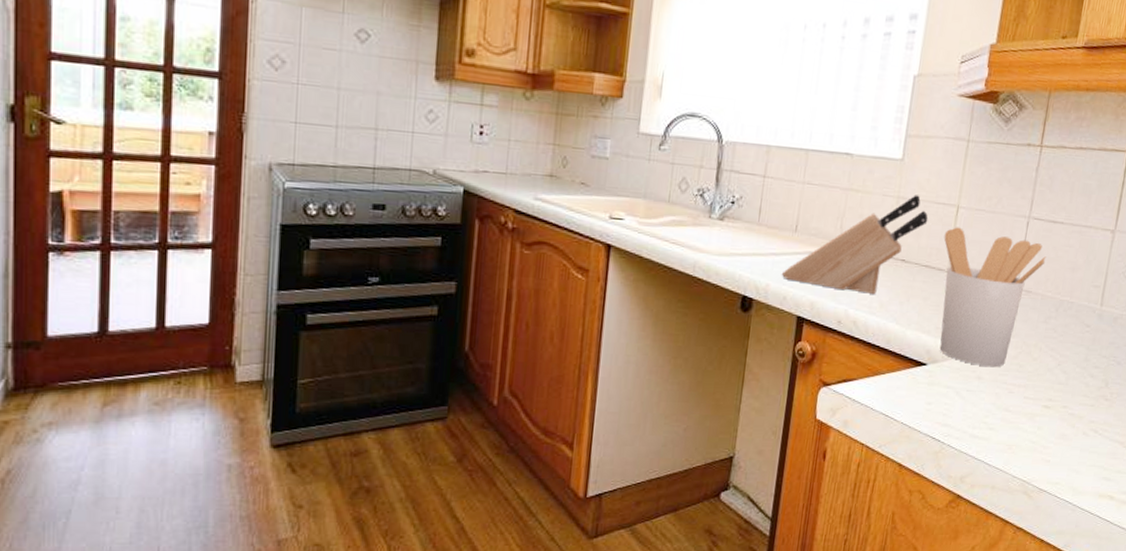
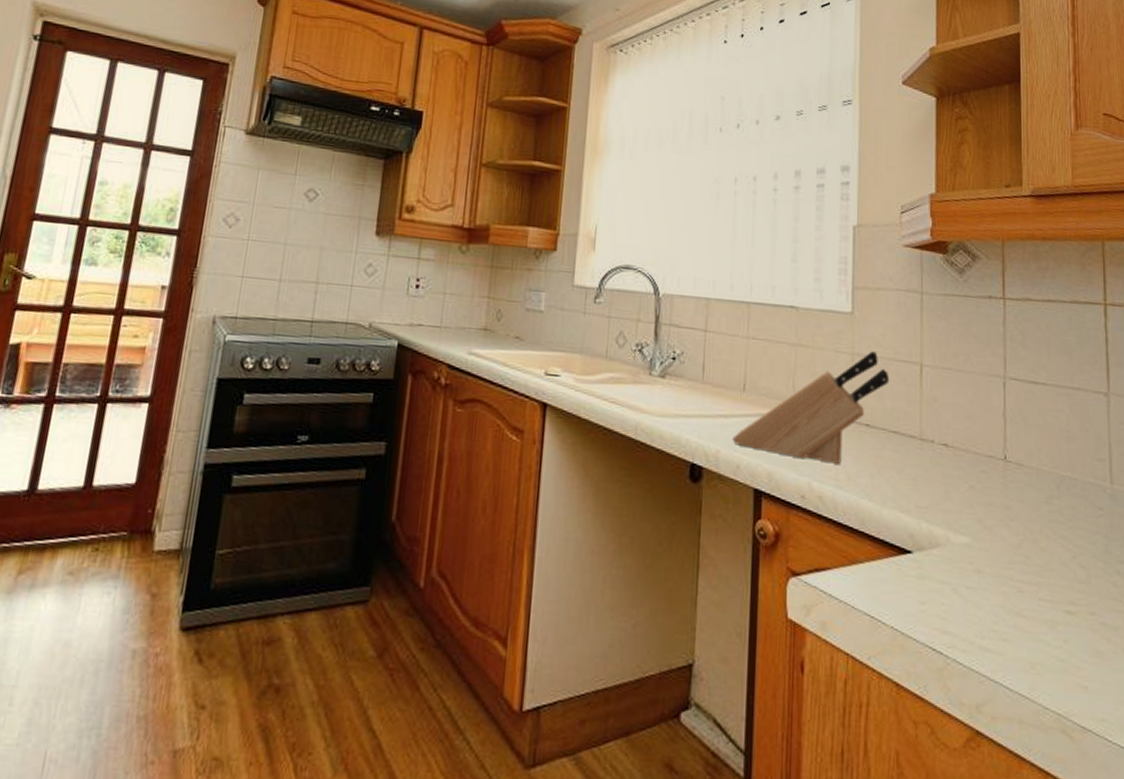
utensil holder: present [939,227,1047,368] -> none [910,387,1034,559]

